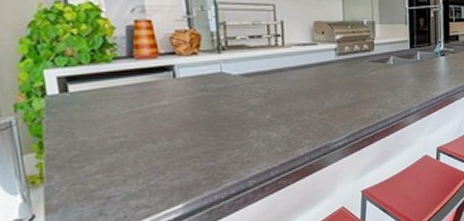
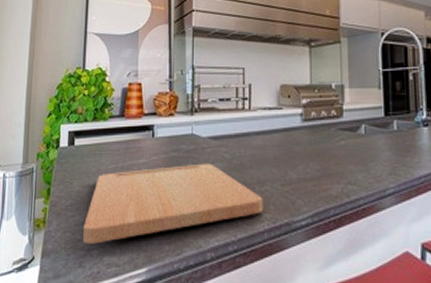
cutting board: none [97,99,303,193] -> present [82,163,263,244]

